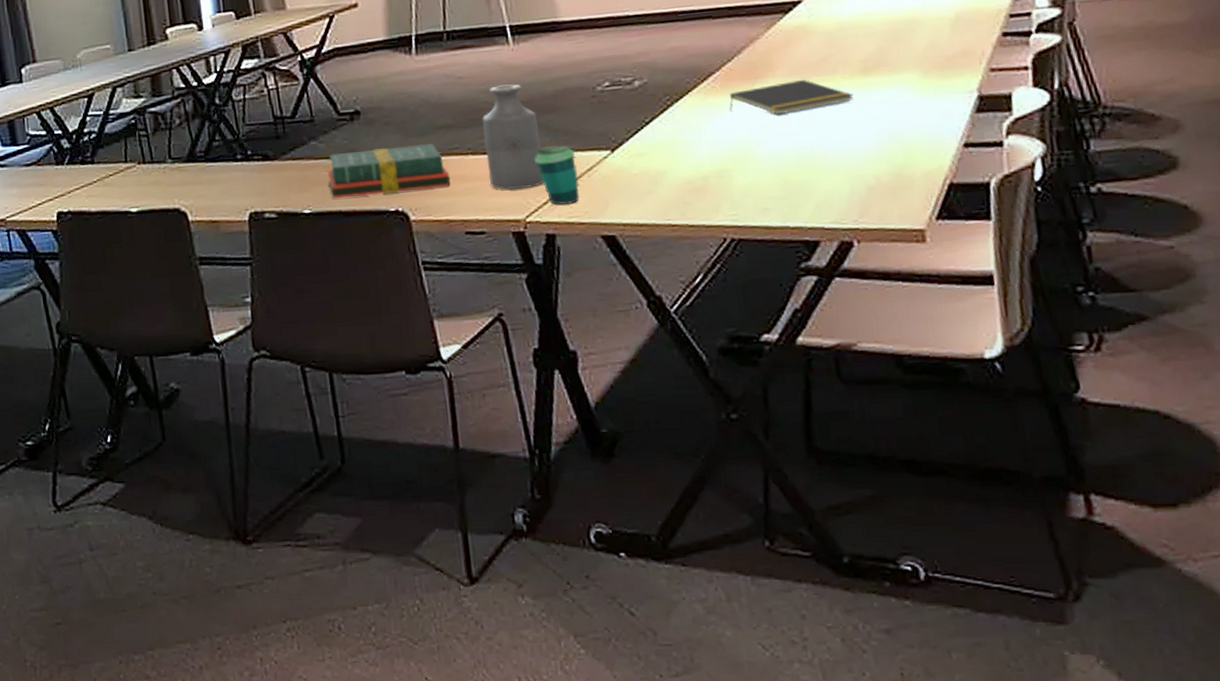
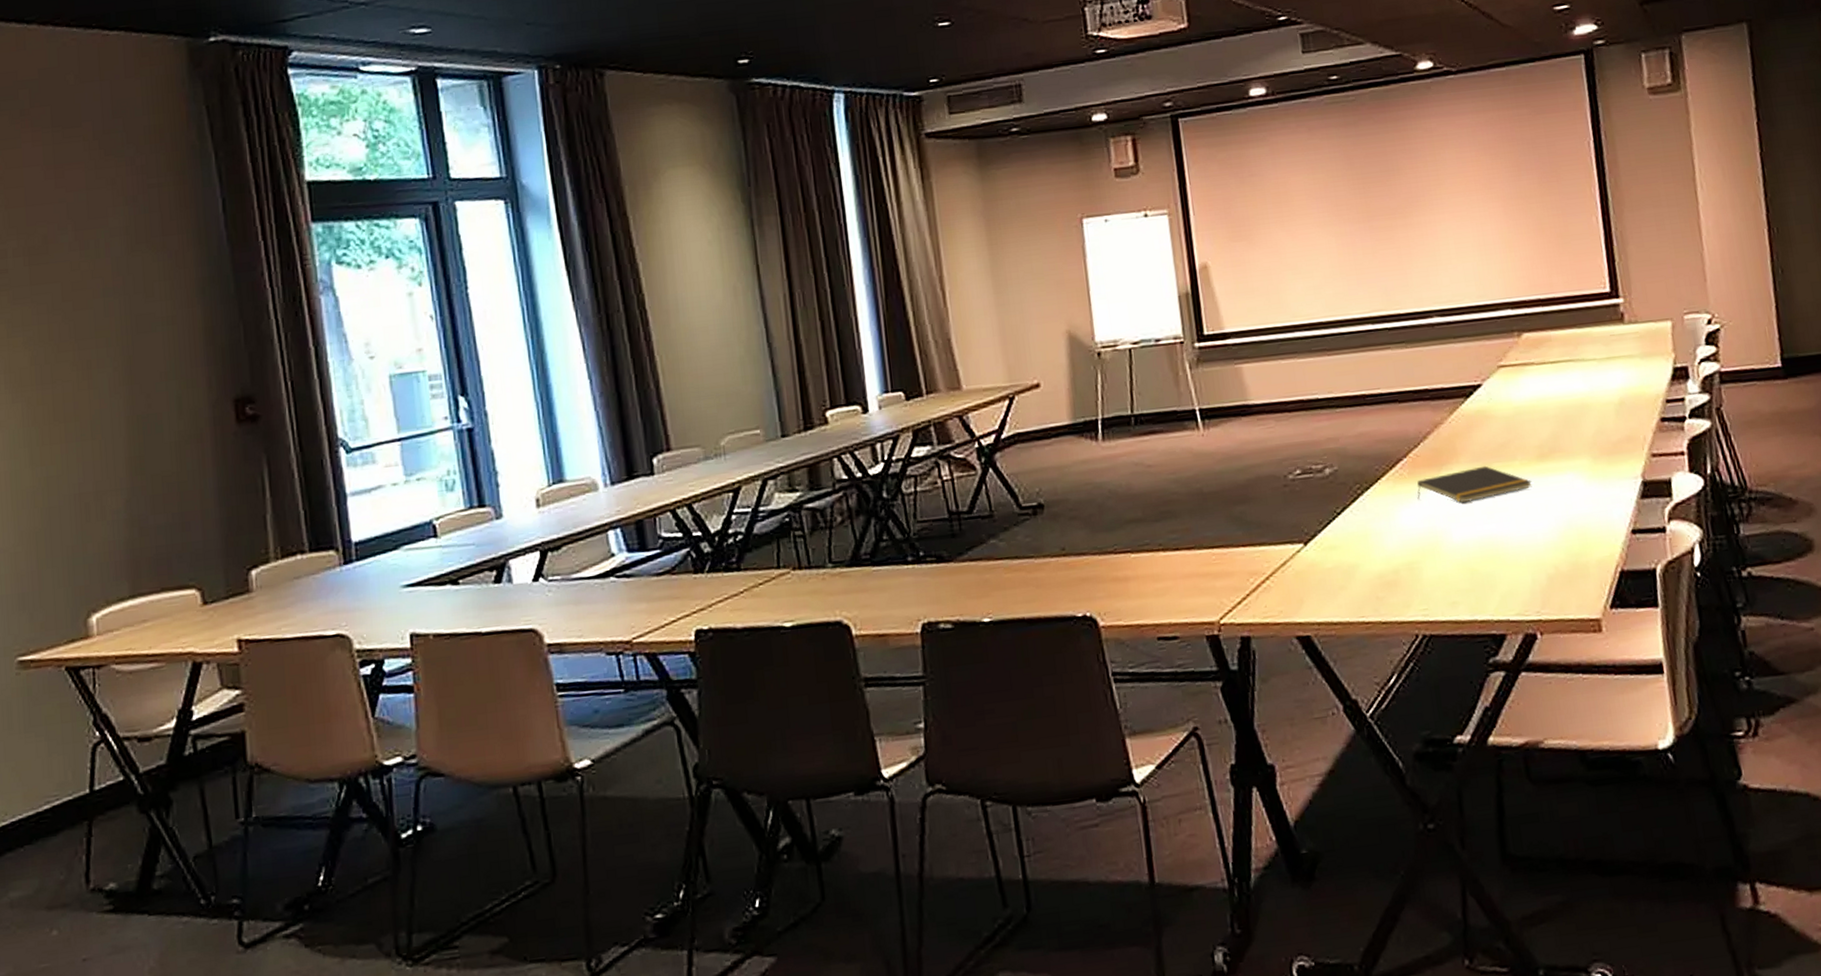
hardback book: present [327,144,451,199] -> none [1008,539,1141,605]
bottle: present [482,84,543,190] -> none [1172,472,1237,589]
cup: present [534,144,580,205] -> none [1227,538,1274,604]

